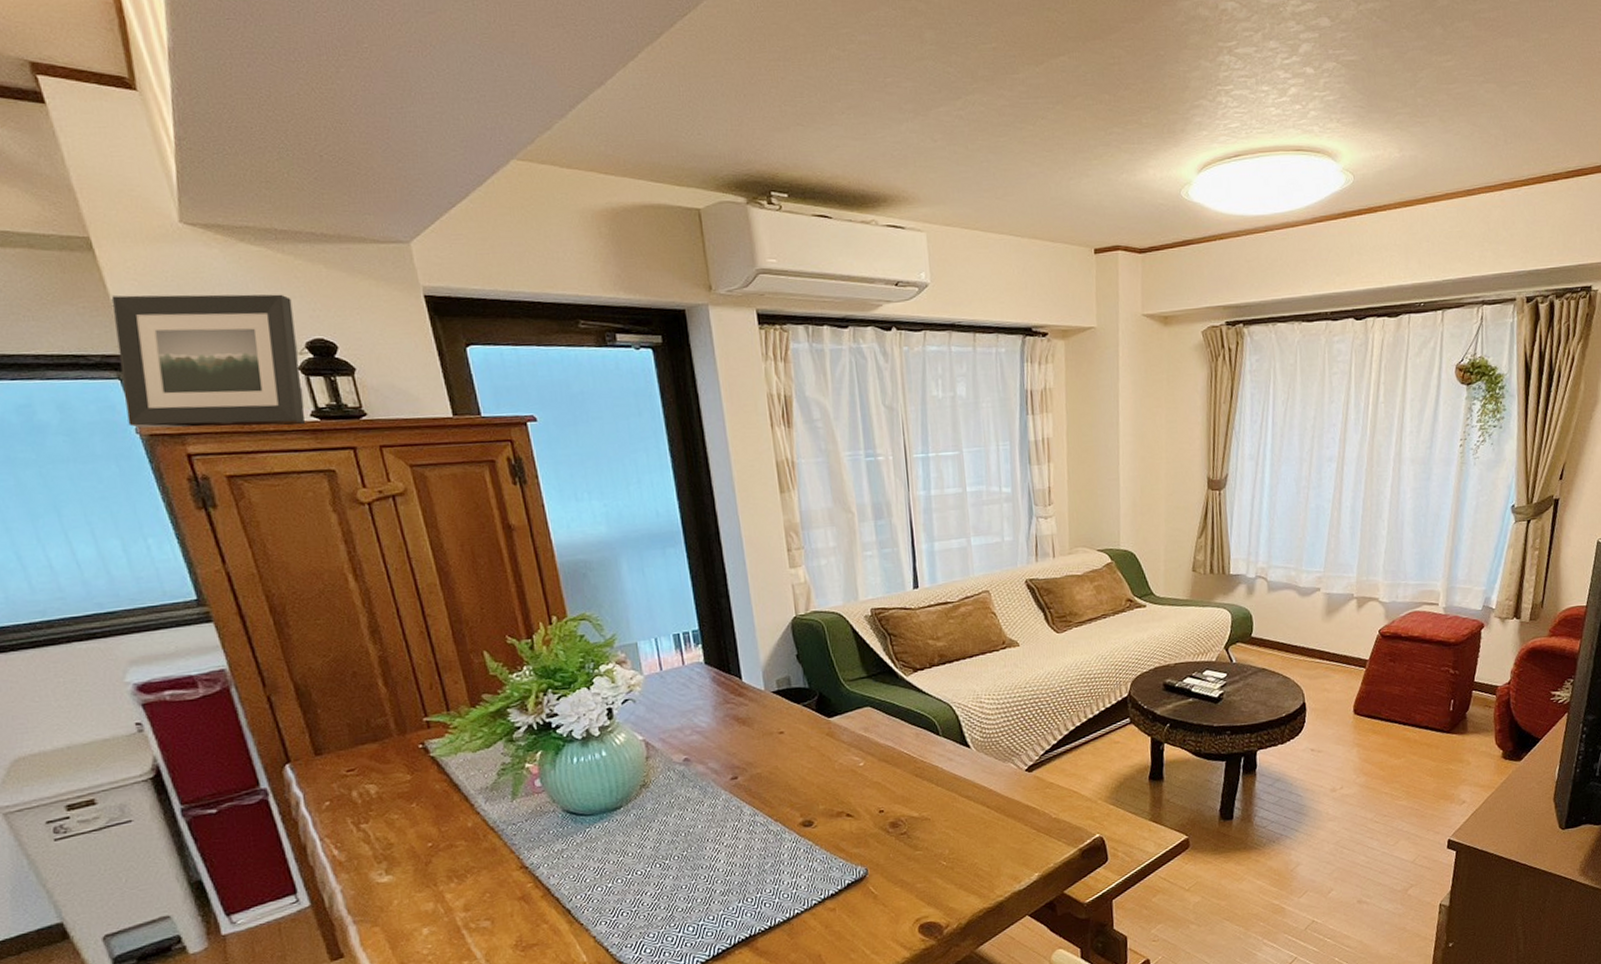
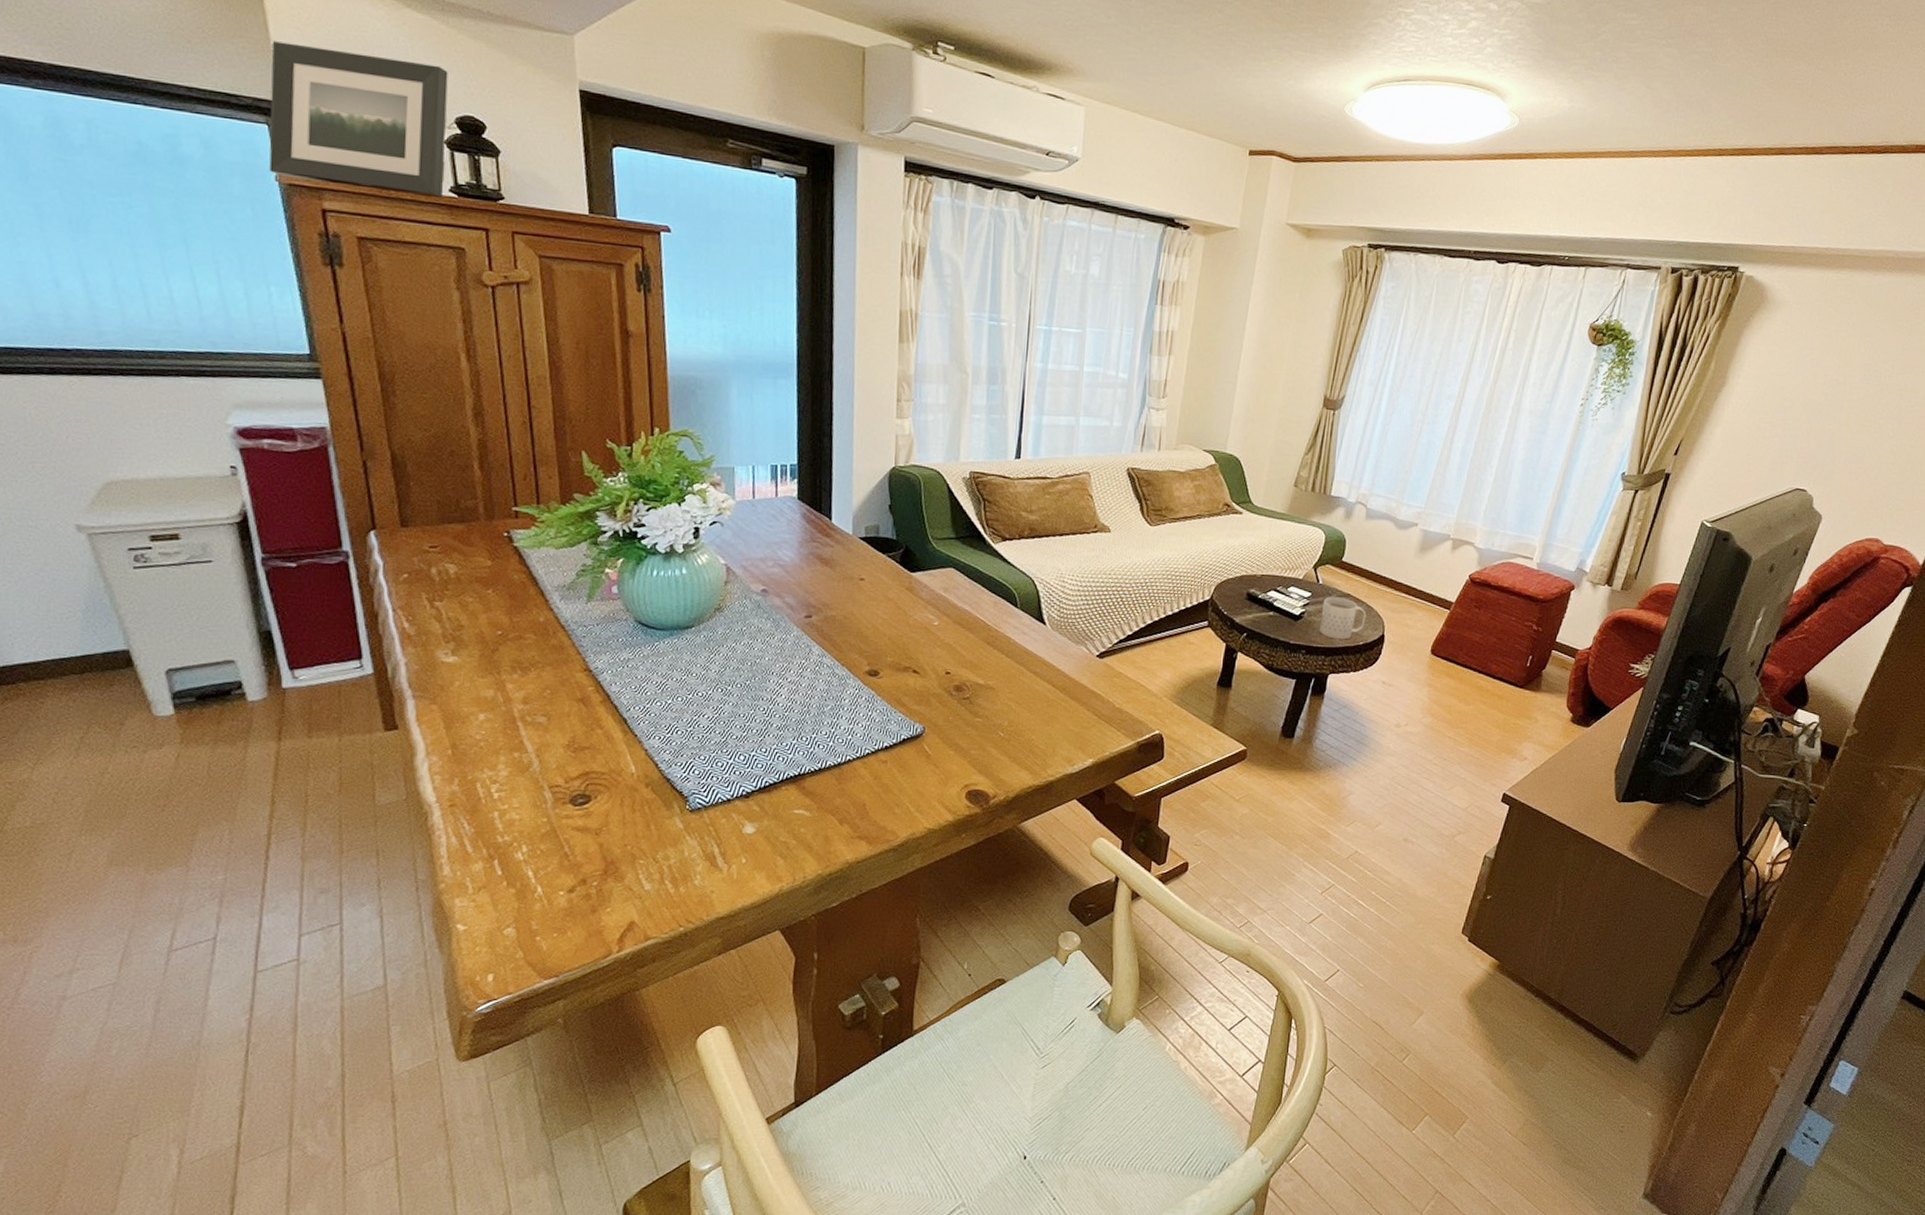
mug: none [1239,672,1285,716] -> present [1319,596,1367,640]

